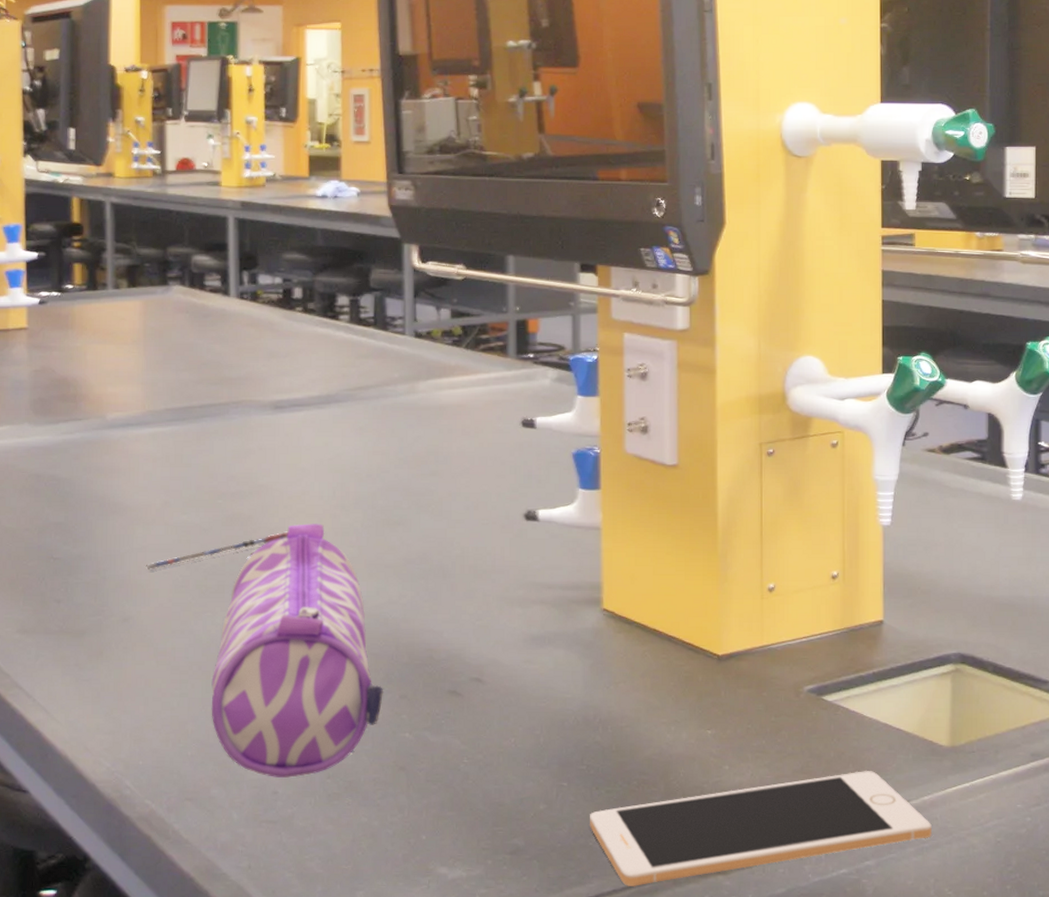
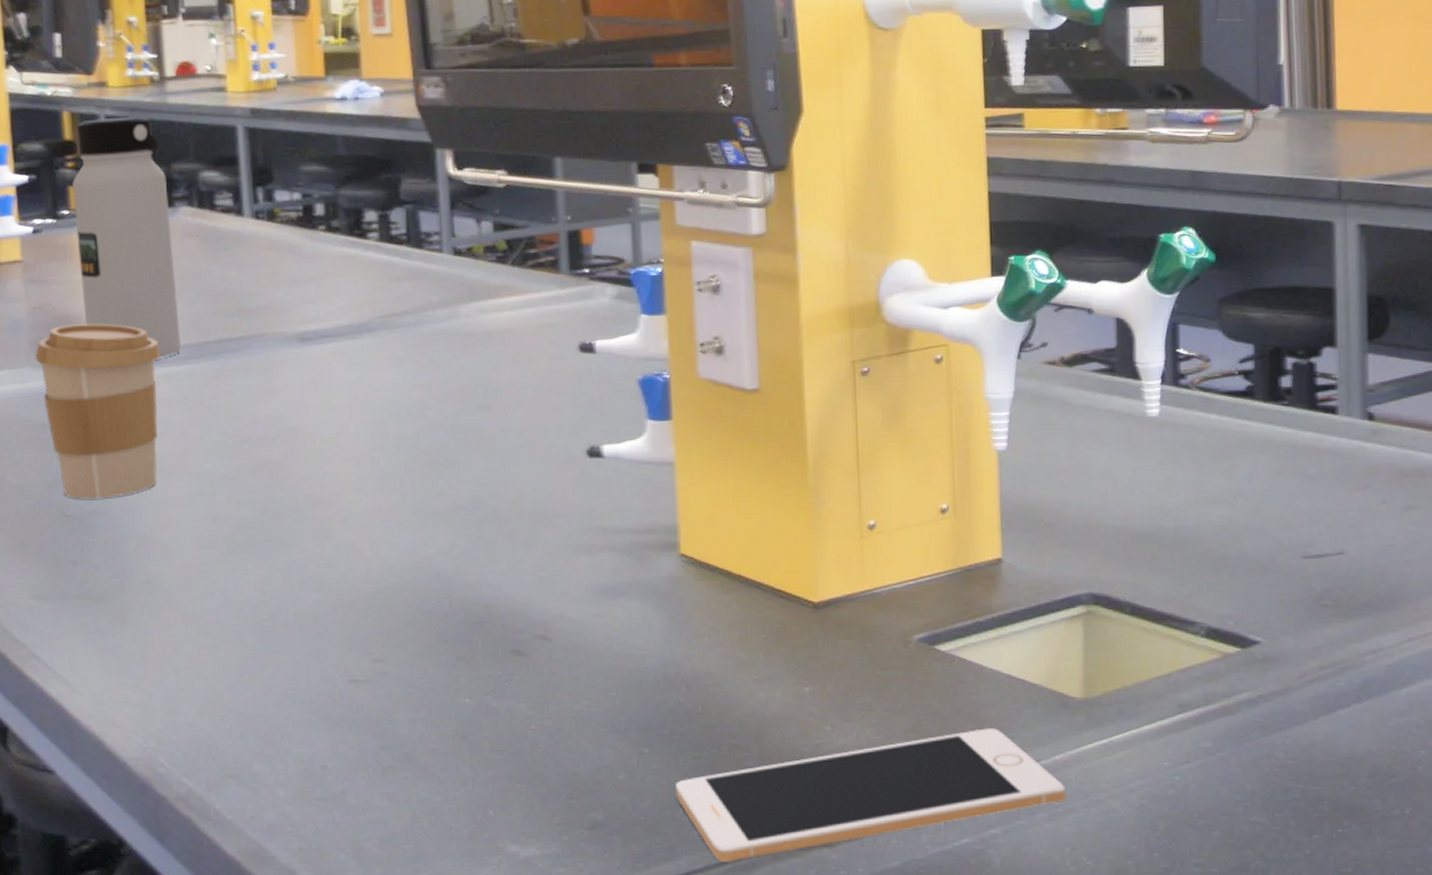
coffee cup: none [35,386,148,545] -> present [35,323,160,500]
water bottle: none [77,204,167,419] -> present [72,116,182,358]
pen: present [145,531,288,571] -> none [167,478,324,526]
pencil case: present [211,522,384,778] -> none [247,467,439,750]

